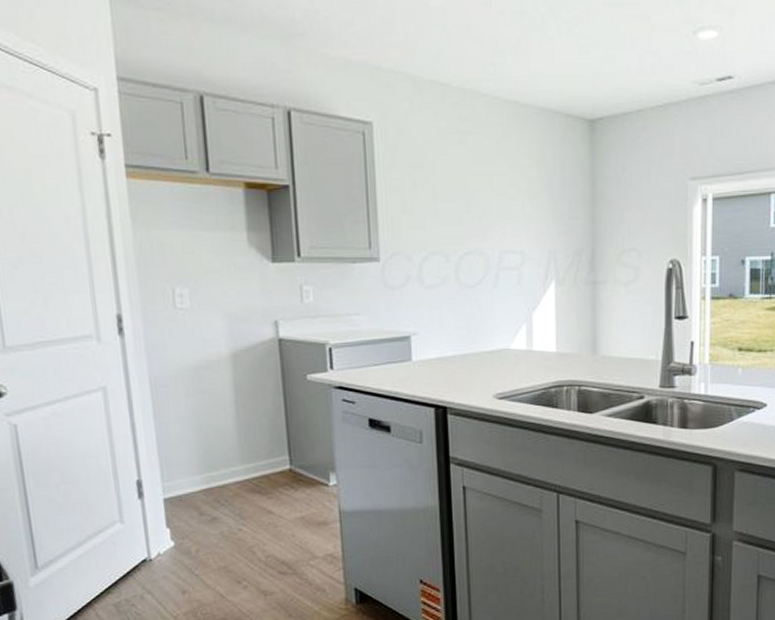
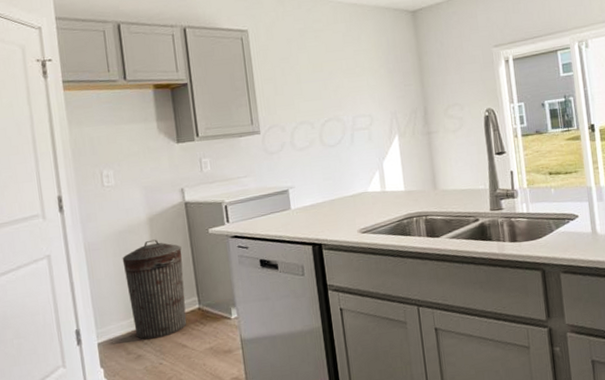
trash can: none [196,380,275,501] -> present [122,239,187,340]

